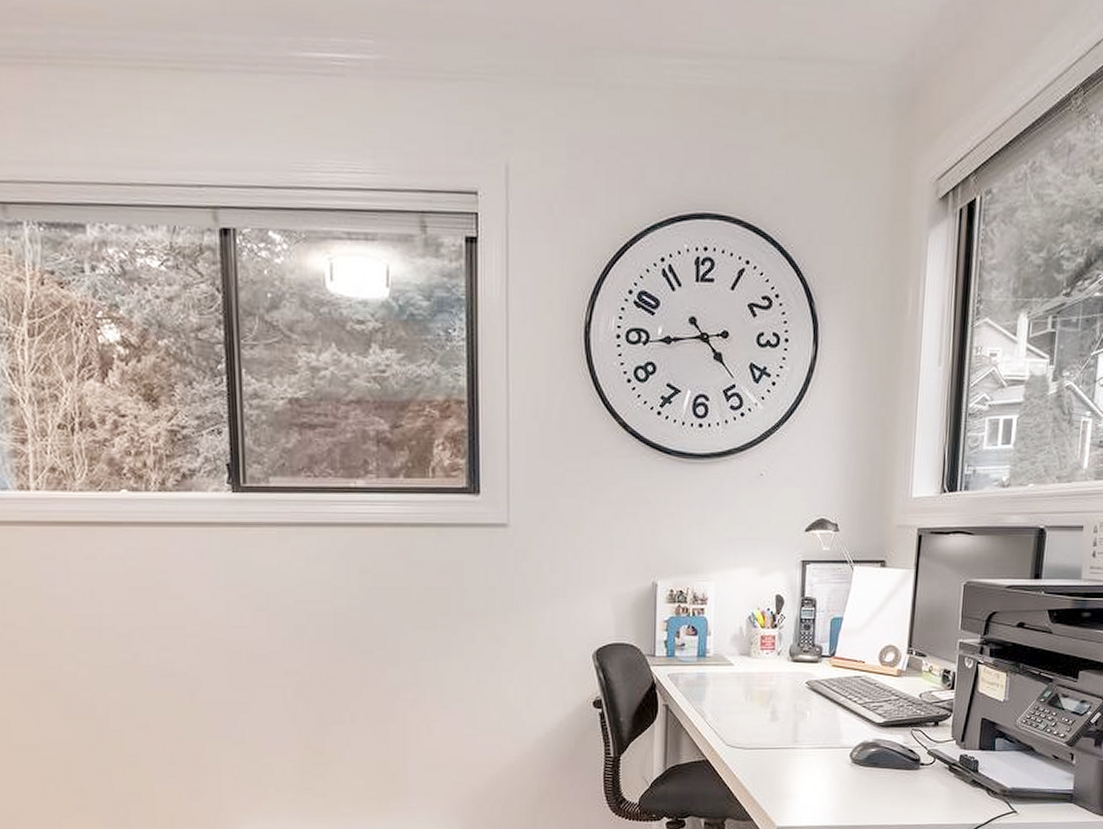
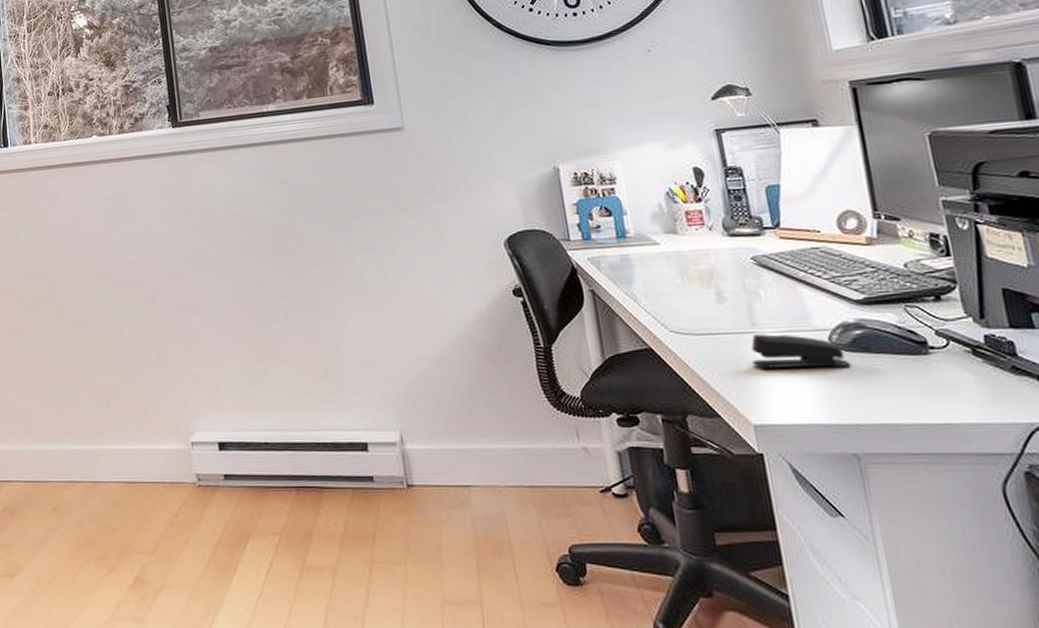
stapler: none [788,750,862,780] -> present [751,334,852,369]

